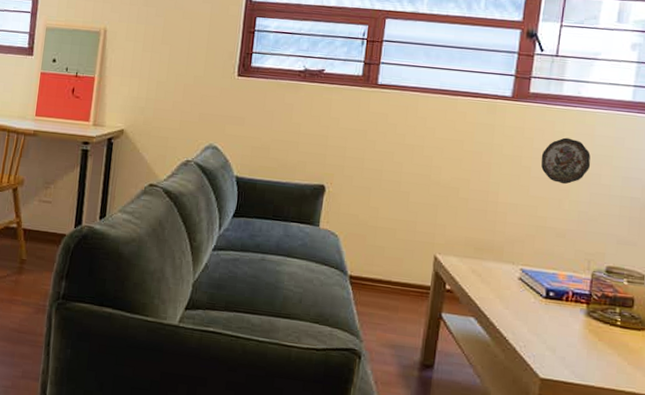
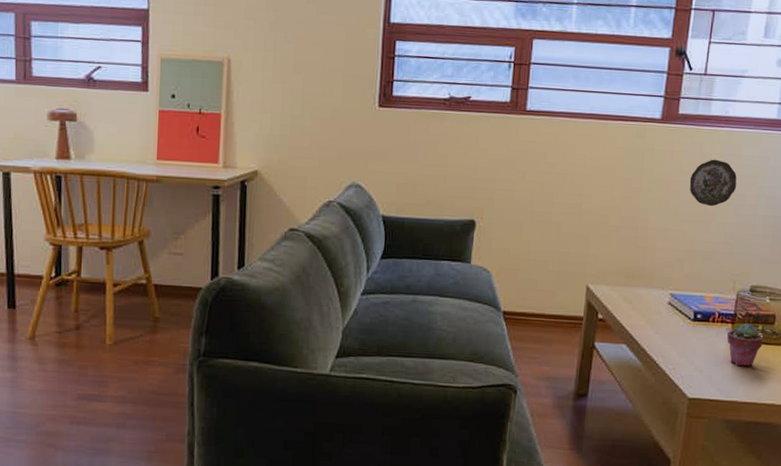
potted succulent: none [582,304,622,351] -> present [727,323,764,367]

